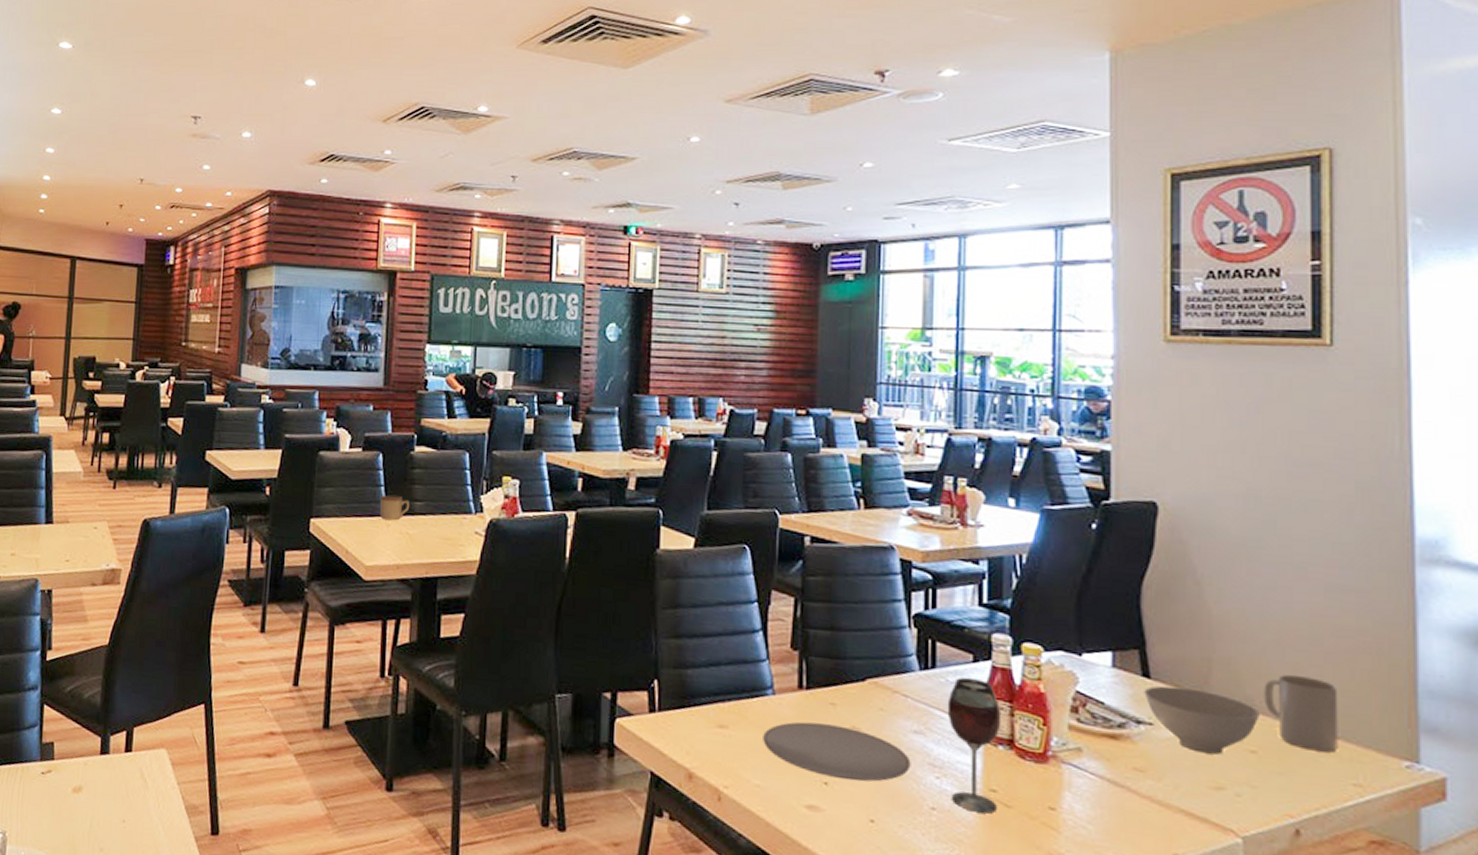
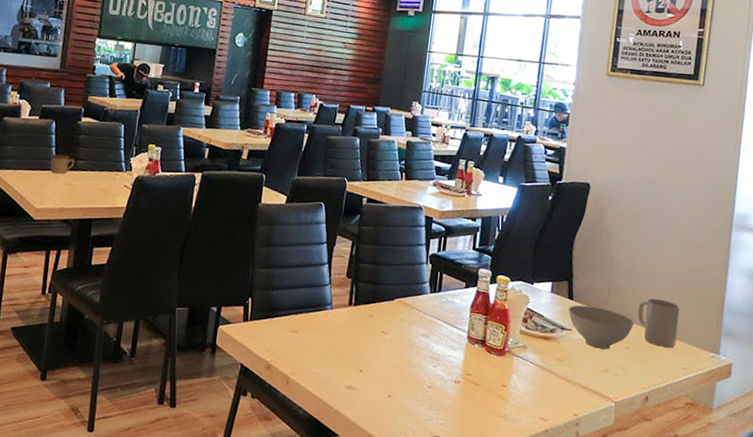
plate: present [763,721,911,782] -> none [321,328,419,369]
wineglass: present [947,678,1002,814] -> none [442,298,480,390]

